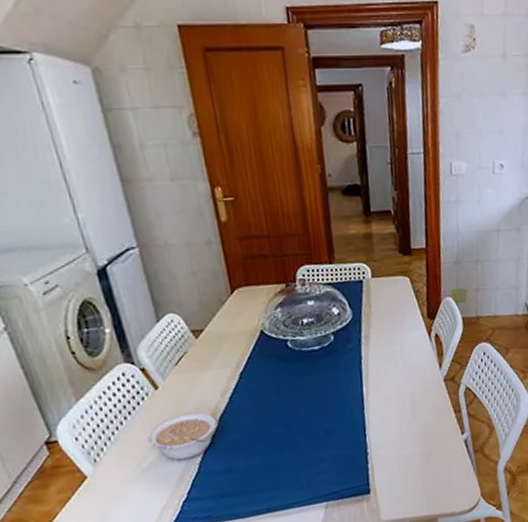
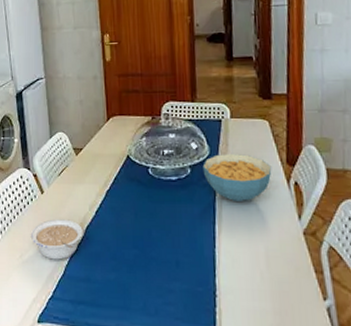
cereal bowl: none [346,313,415,362] -> present [202,153,272,201]

